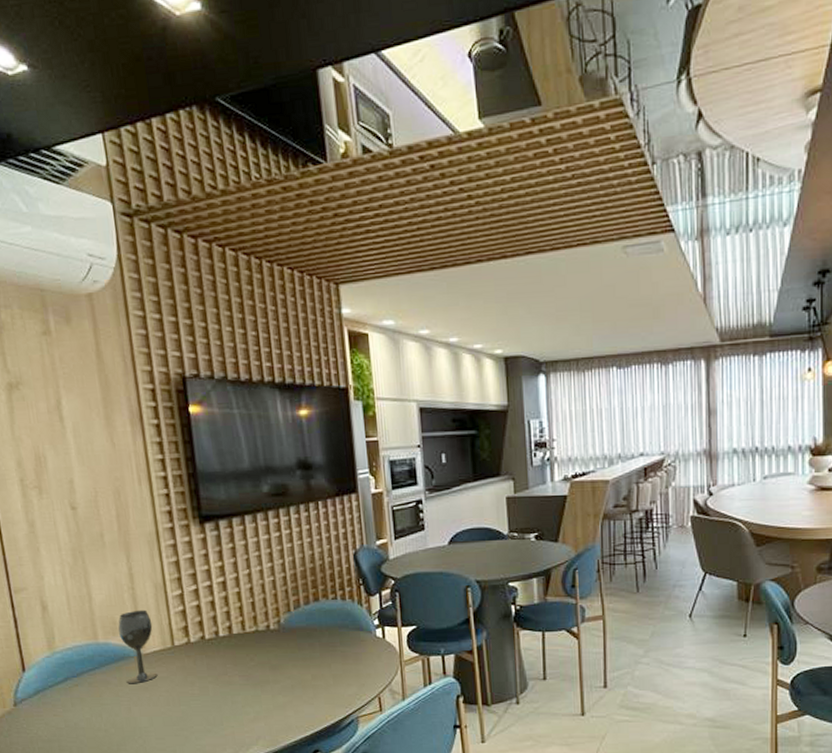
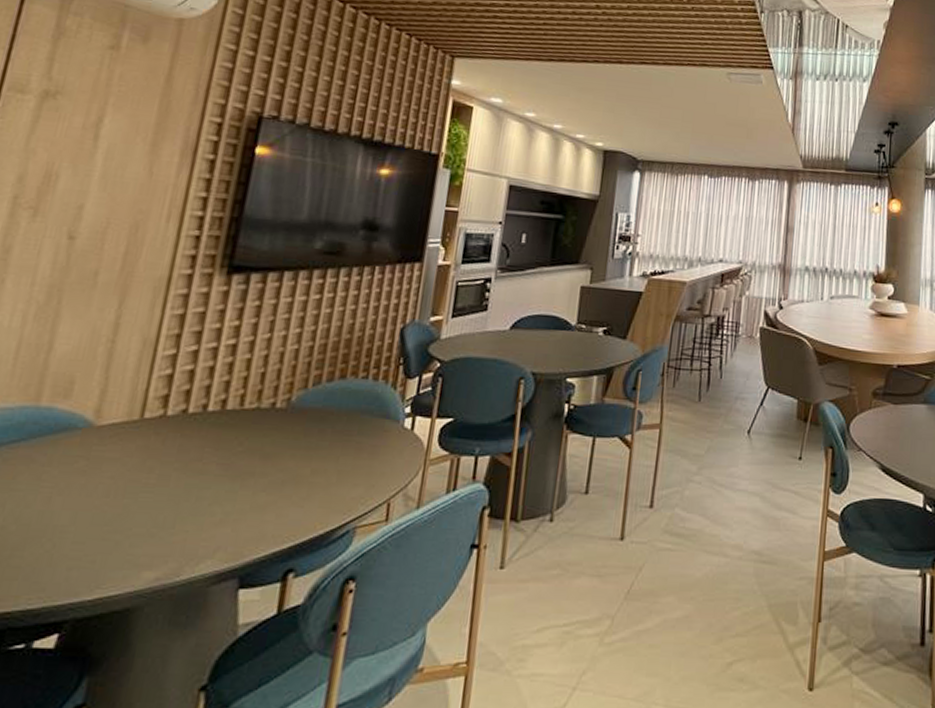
wine glass: present [117,610,158,684] -> none [60,368,124,465]

